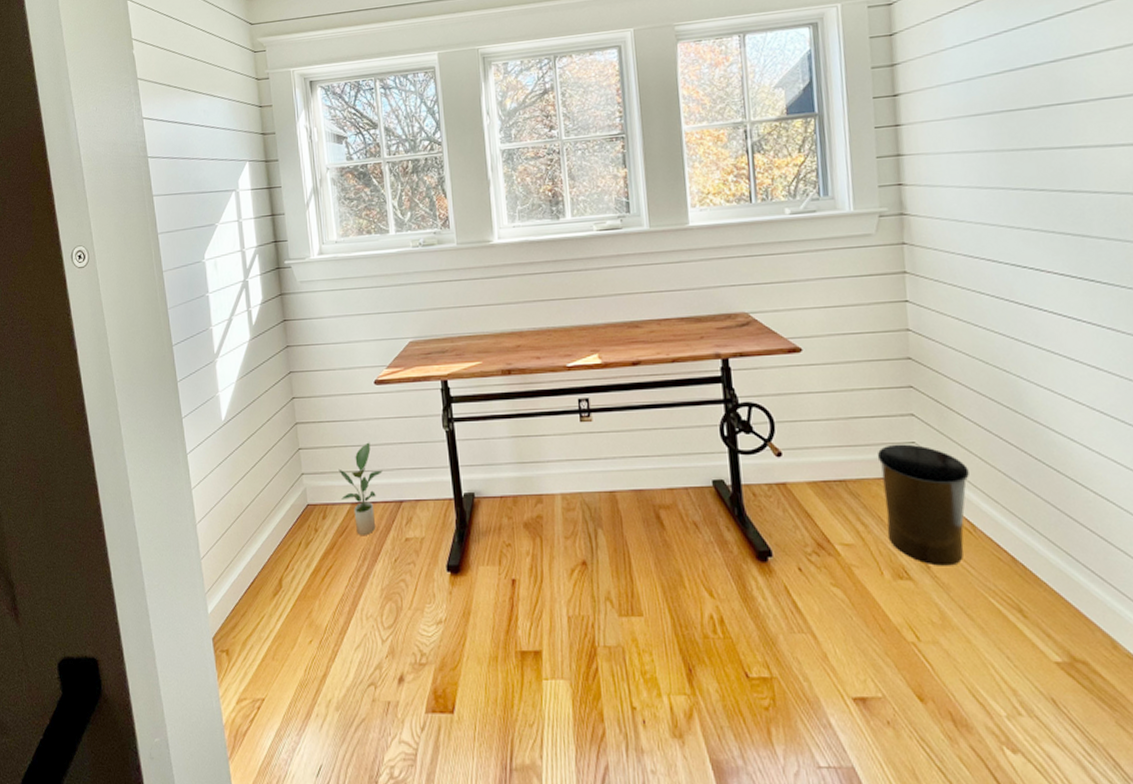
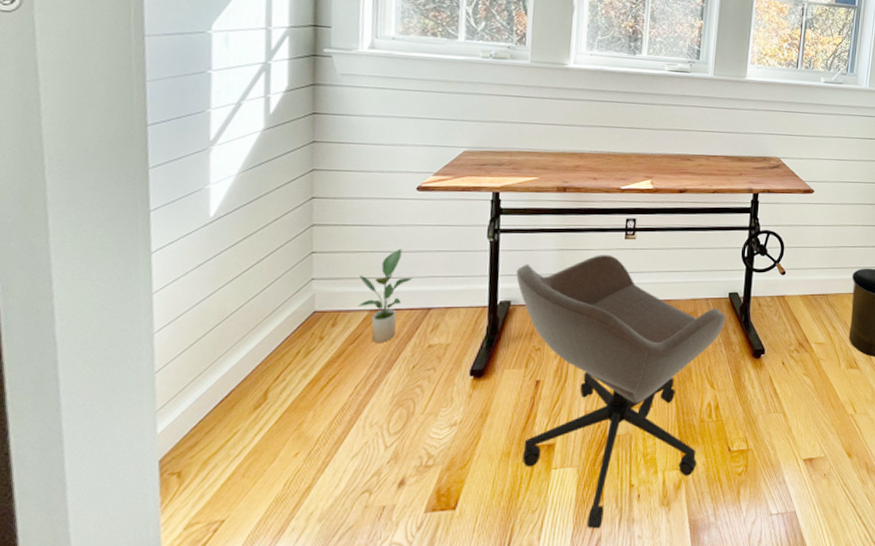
office chair: none [475,440,714,755] -> present [516,255,726,529]

